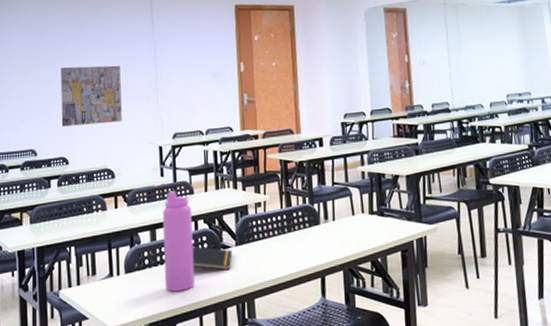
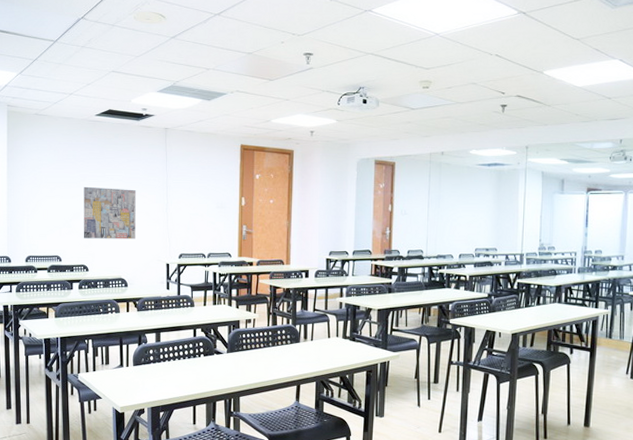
water bottle: present [162,191,195,292] -> none [166,302,192,385]
notepad: present [192,246,233,271] -> none [190,350,224,372]

